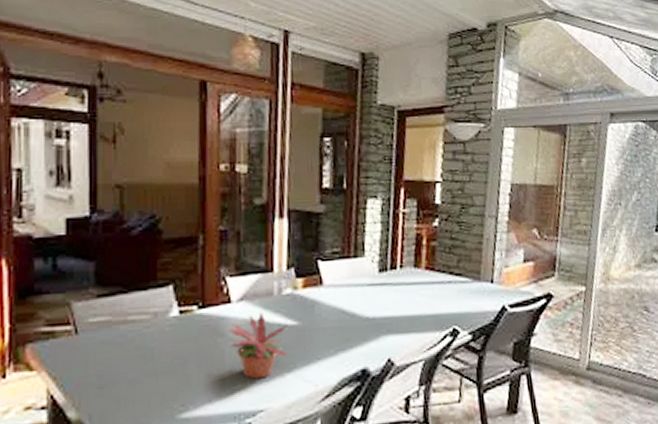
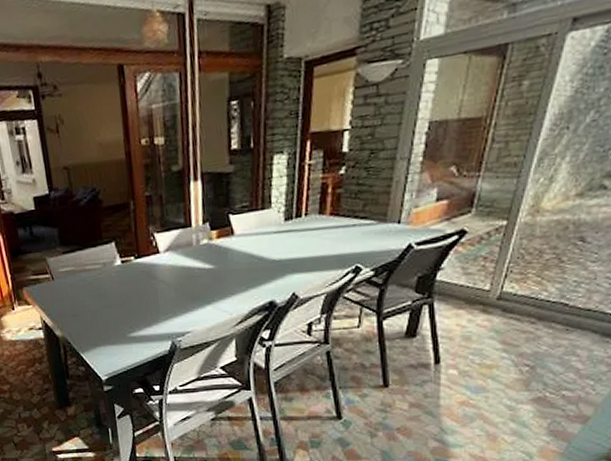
potted plant: present [228,312,289,380] -> none [159,259,208,310]

